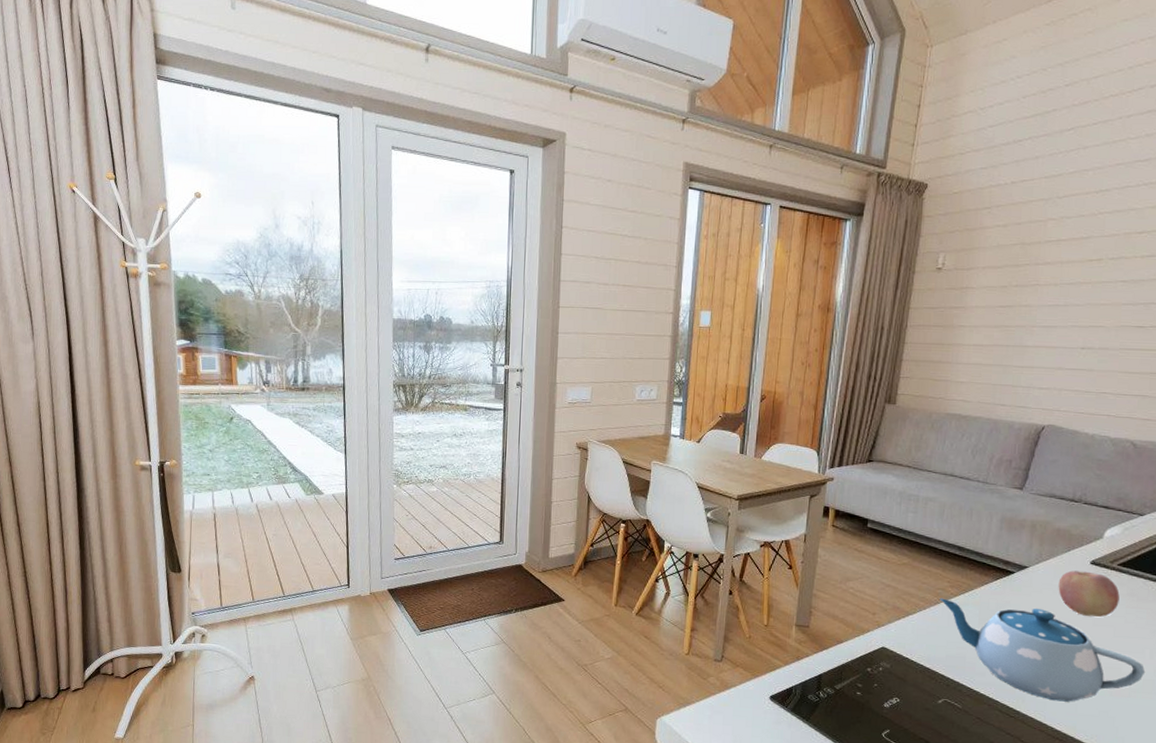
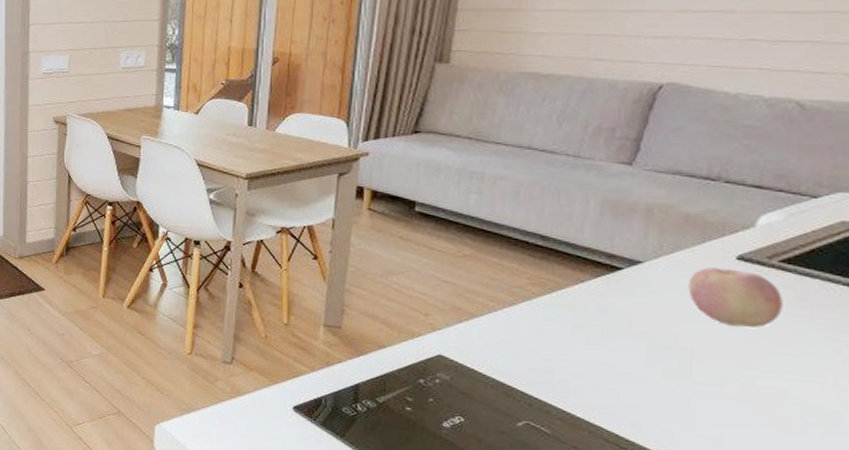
teapot: present [940,598,1146,702] -> none [516,298,827,435]

